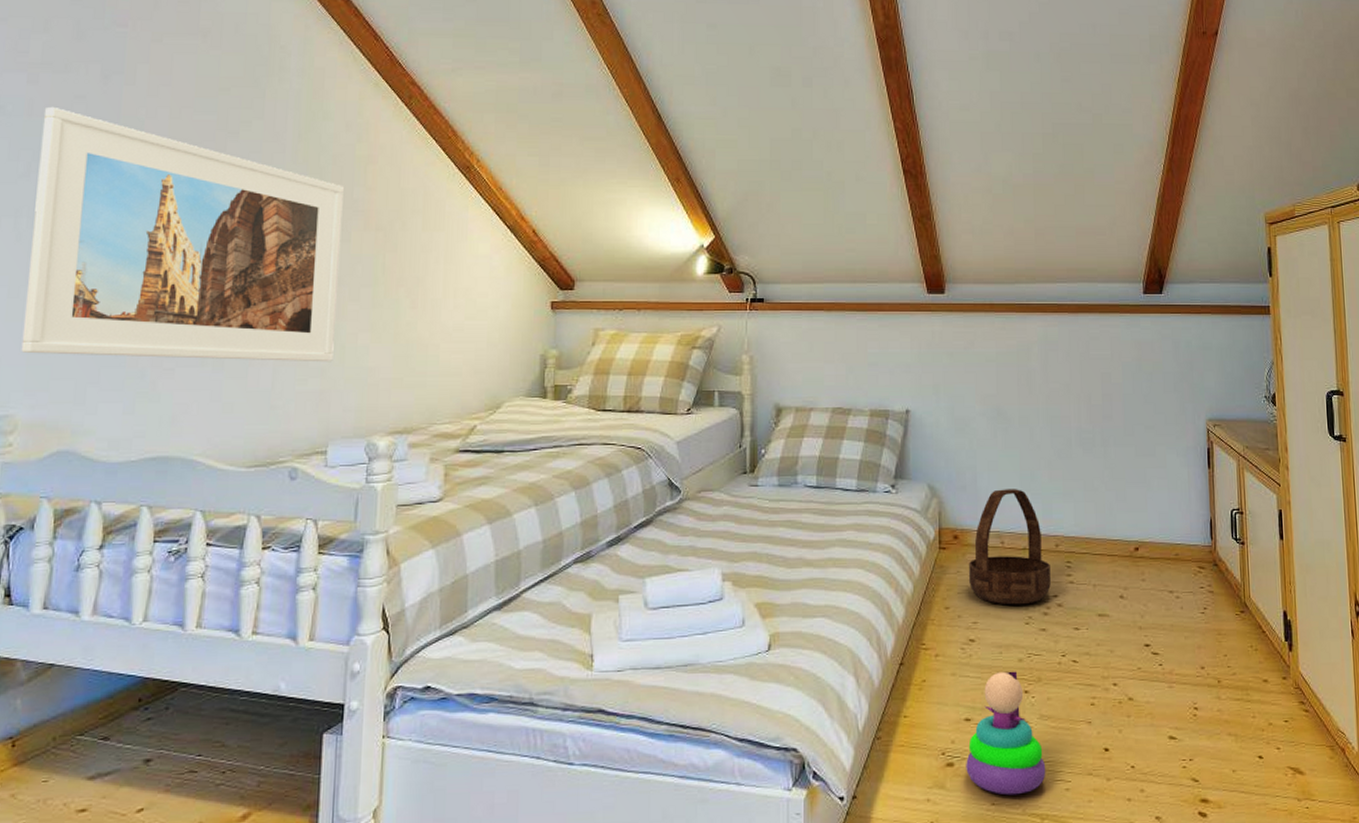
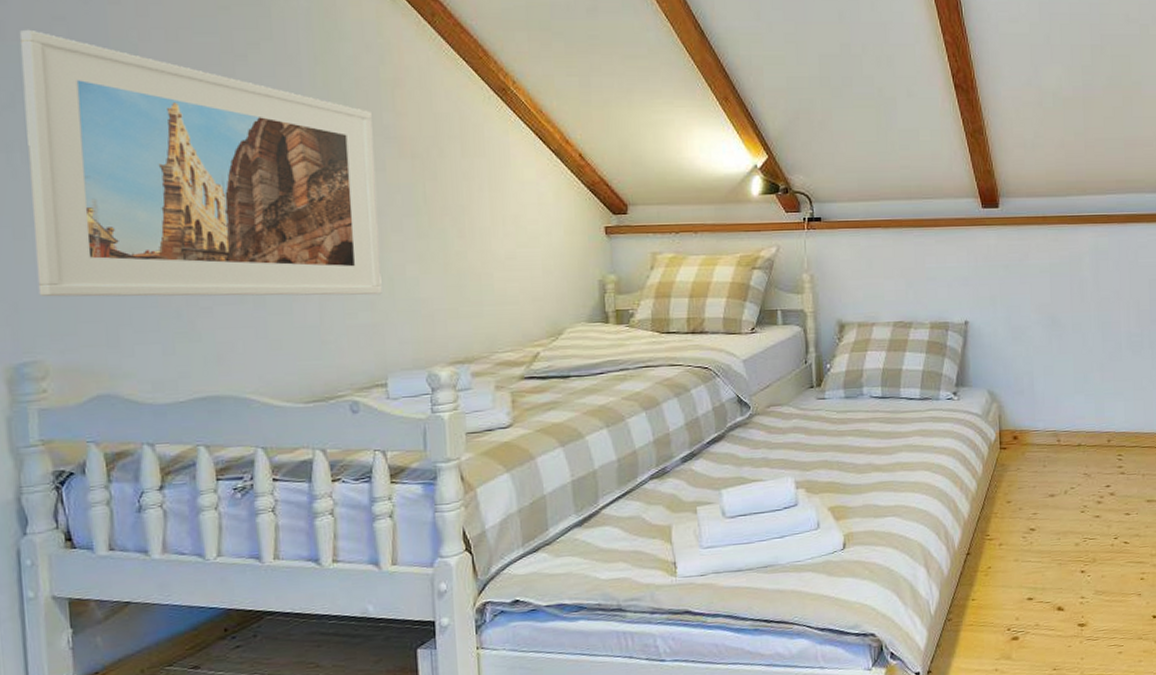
stacking toy: present [966,671,1046,795] -> none [1029,554,1101,661]
basket: present [969,489,1051,605] -> none [1028,391,1104,496]

